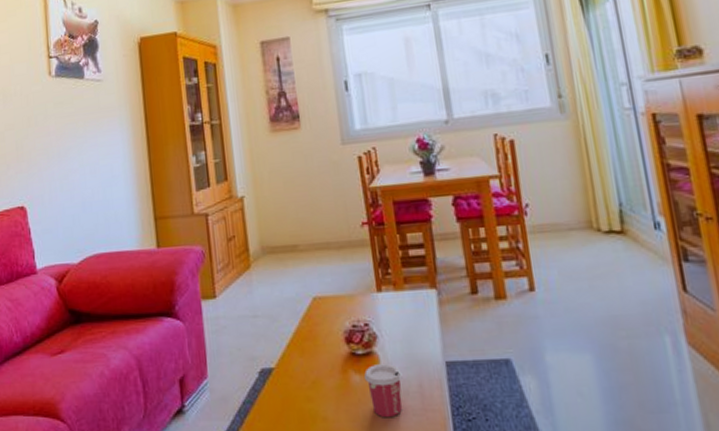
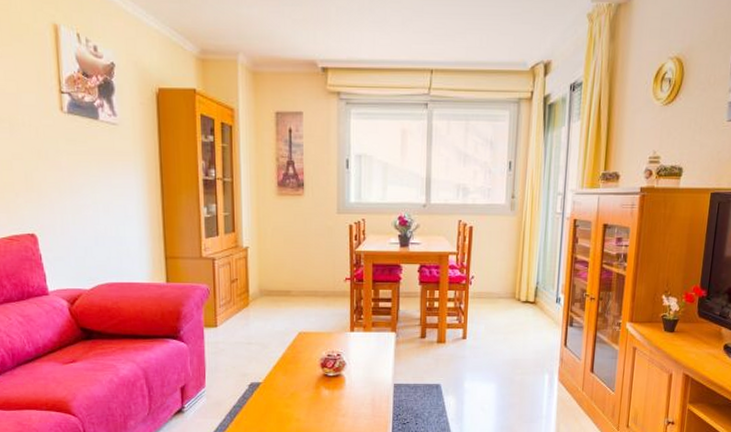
cup: present [363,363,403,418] -> none [331,382,361,421]

